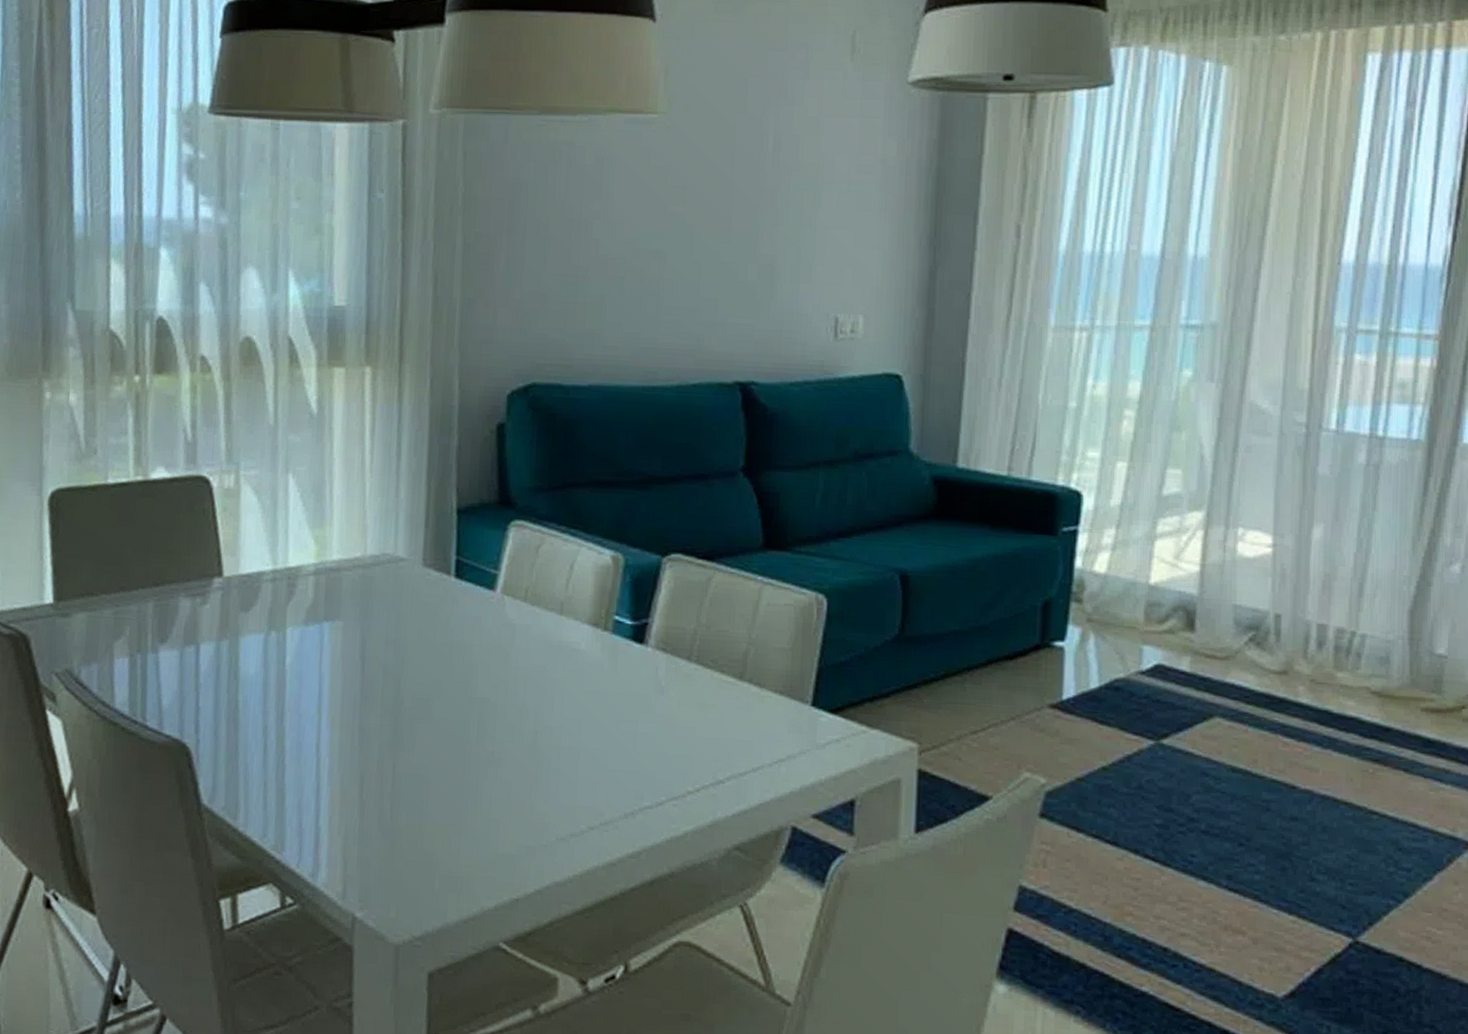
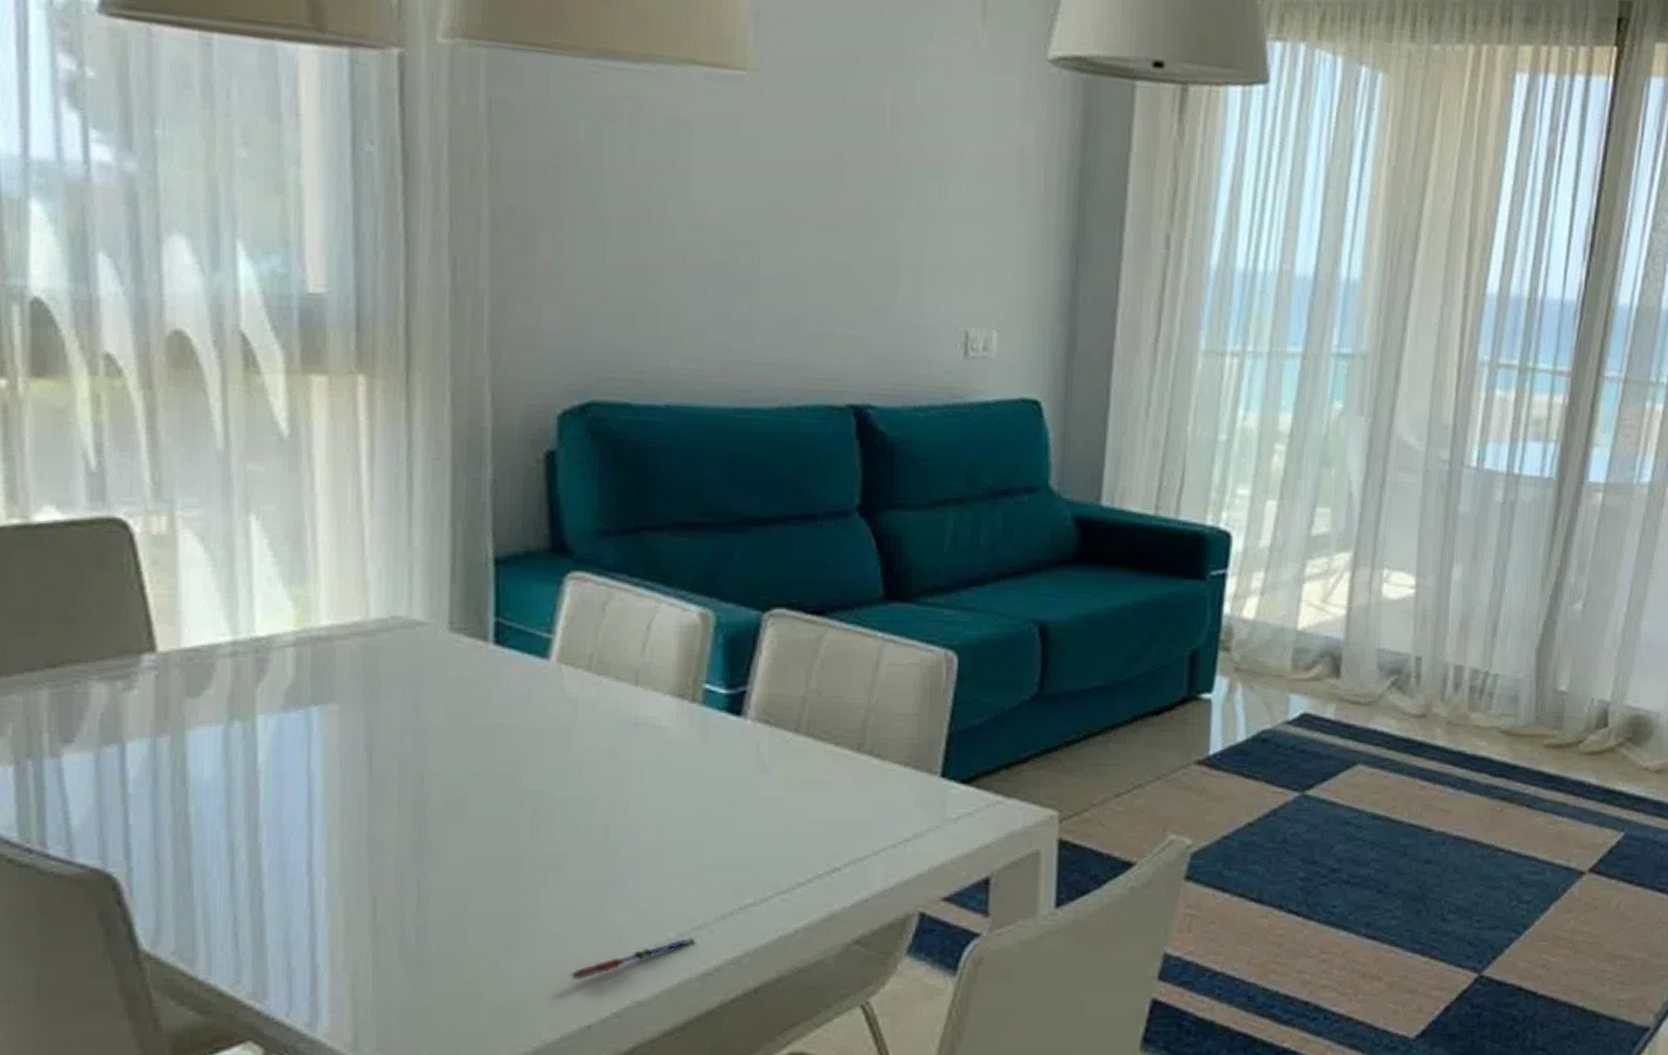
pen: none [504,831,603,859] -> present [570,938,696,980]

